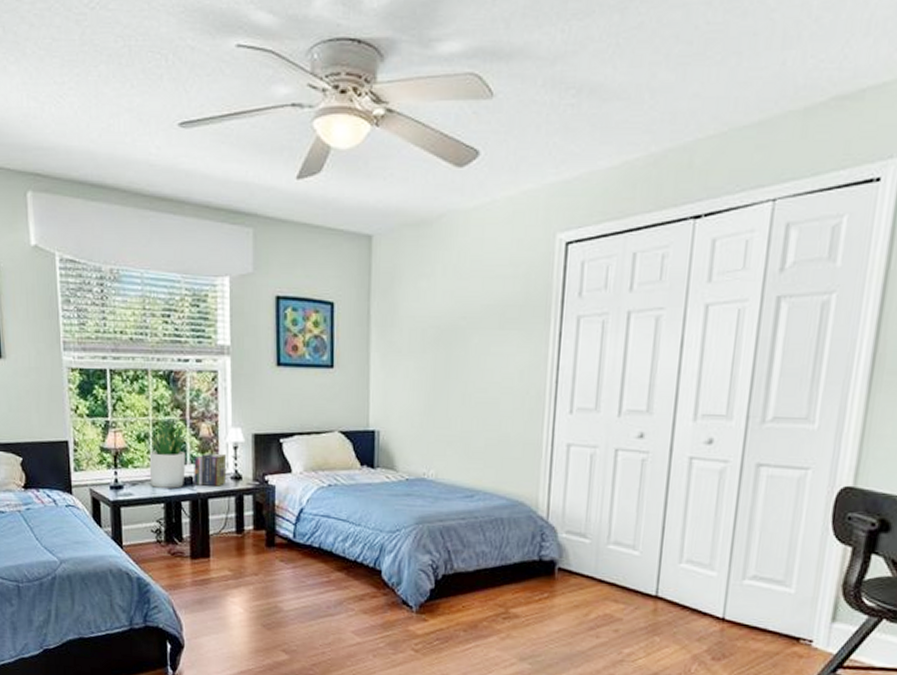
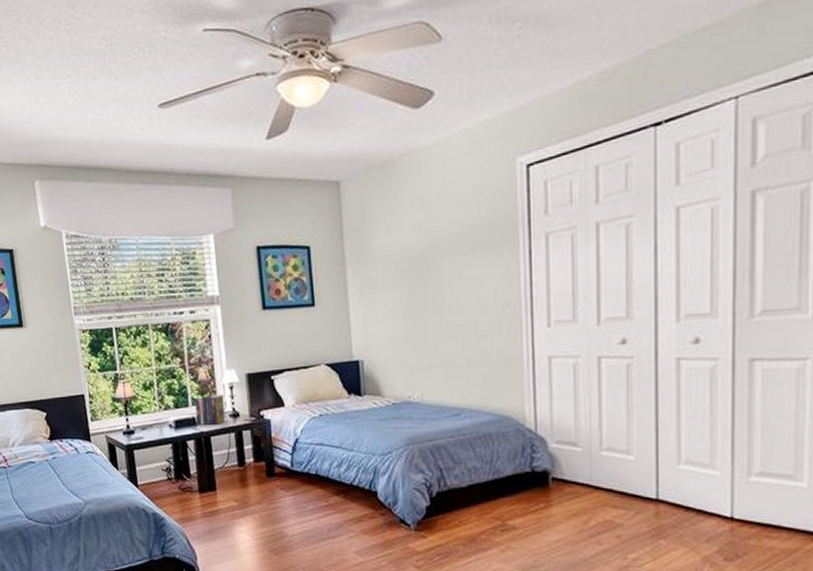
planter: present [149,420,186,489] -> none [155,367,188,430]

